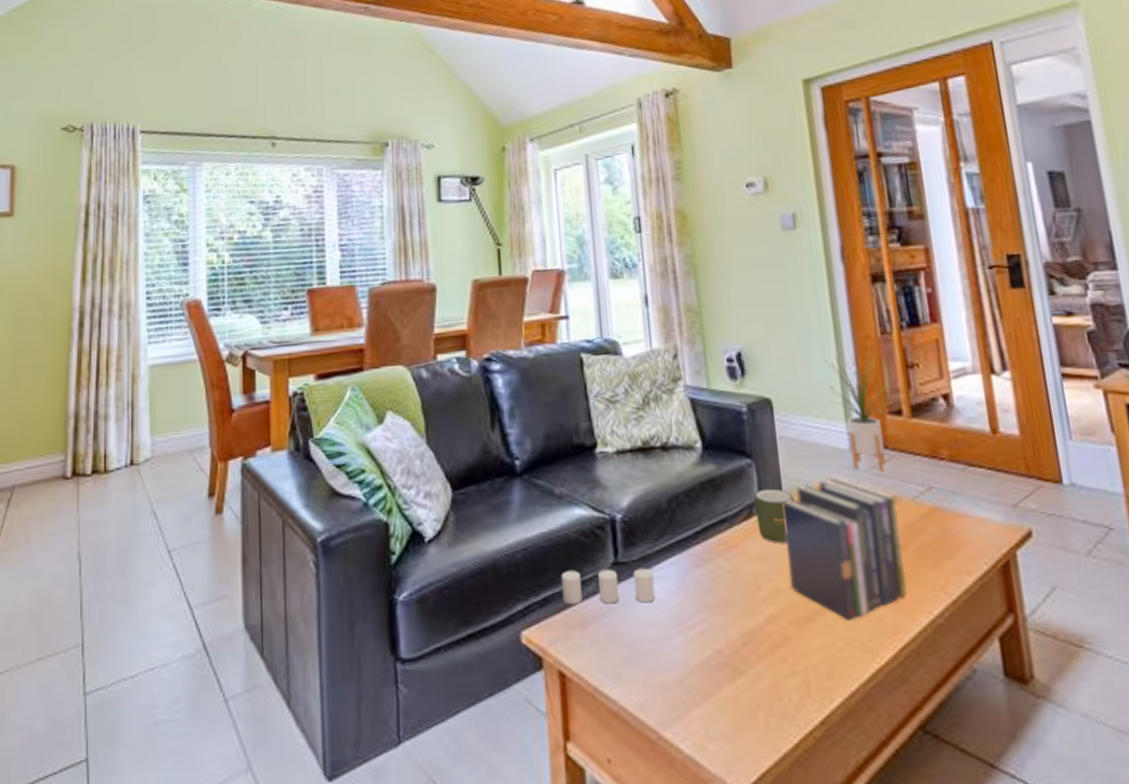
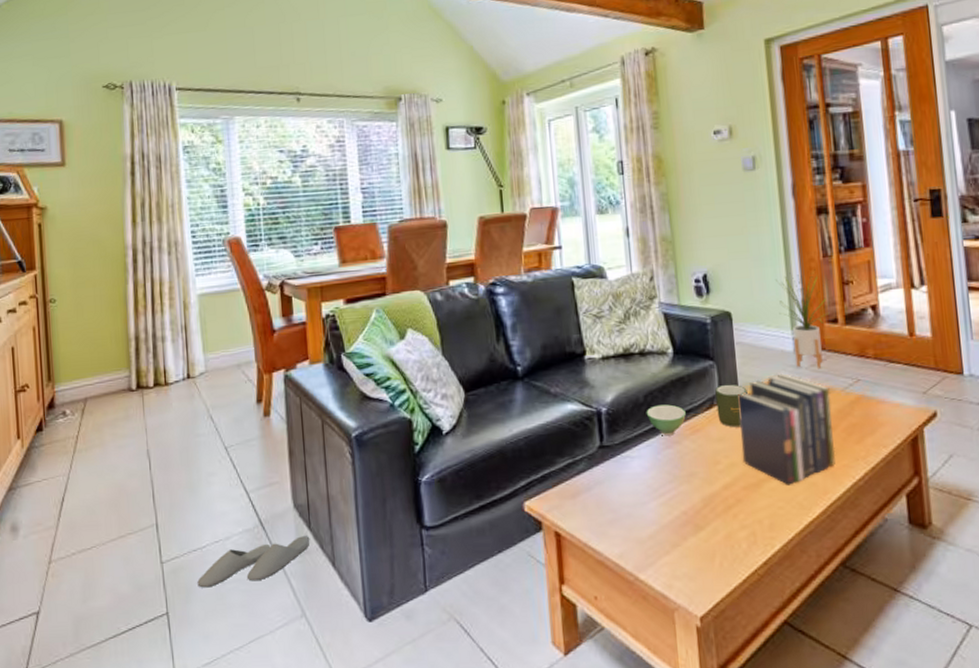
slippers: none [125,666,262,728] -> present [197,536,310,588]
candle: present [561,568,655,605] -> none [556,449,633,481]
bowl: none [670,512,719,552] -> present [646,404,686,436]

